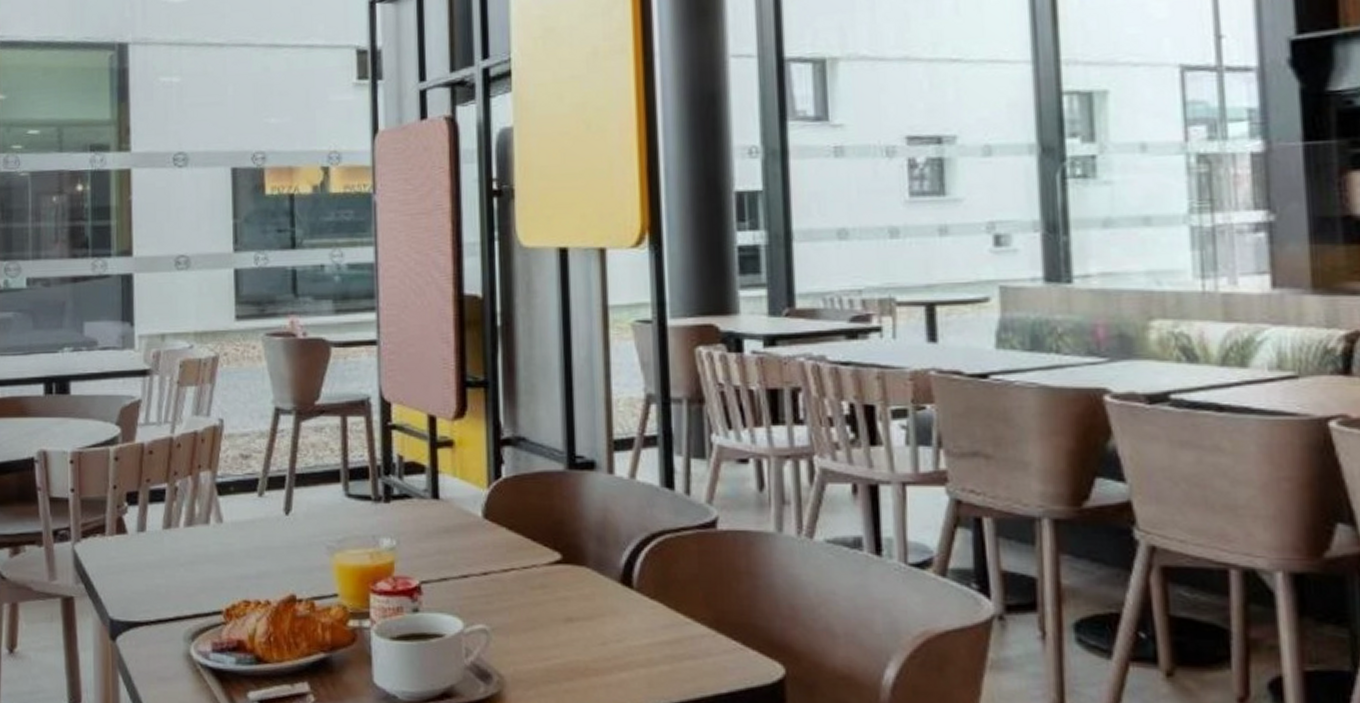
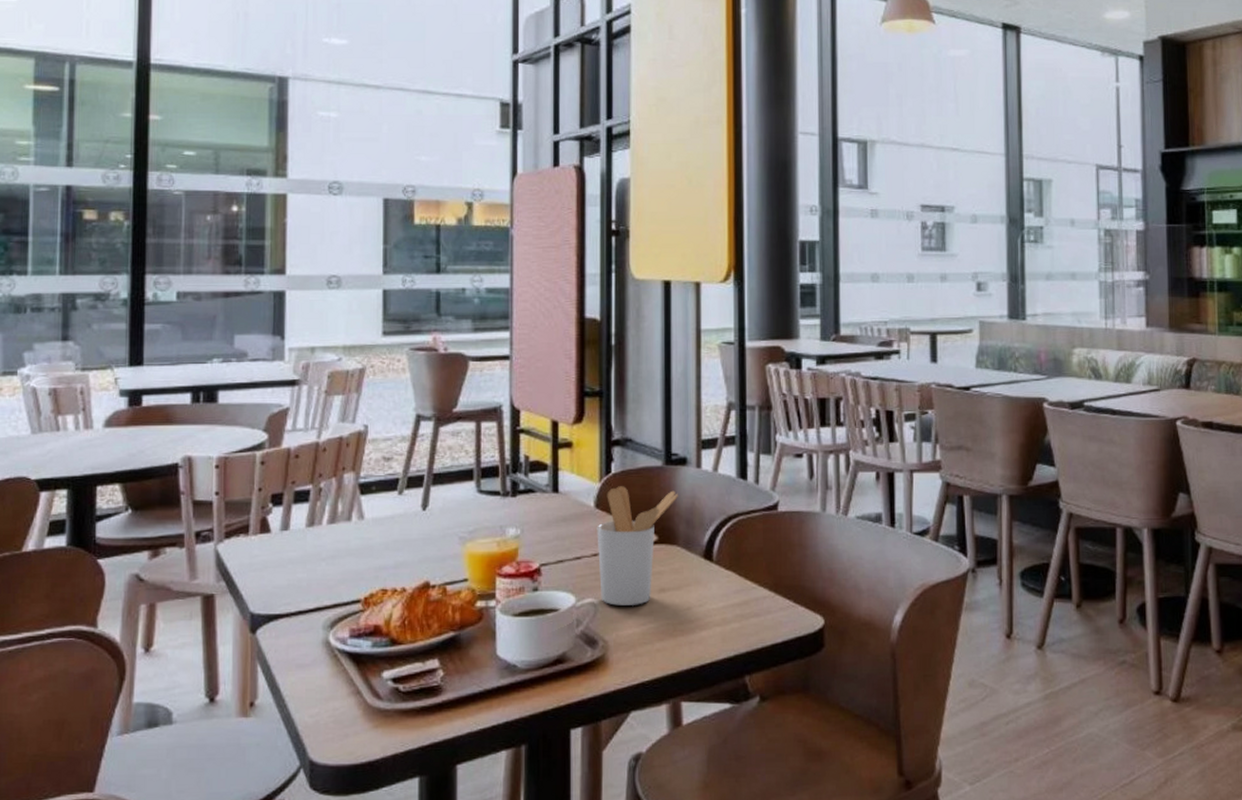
utensil holder: none [486,493,587,636] -> present [597,486,679,606]

